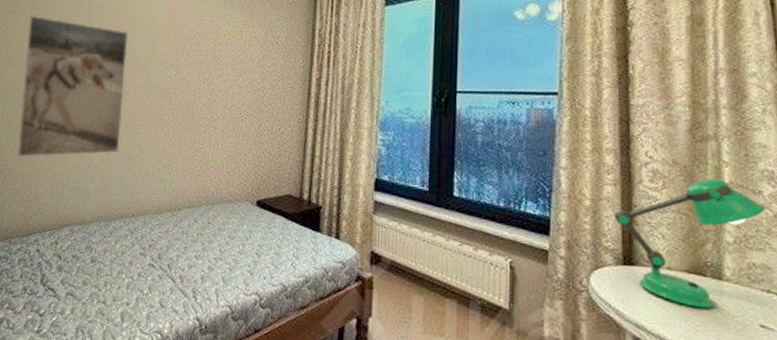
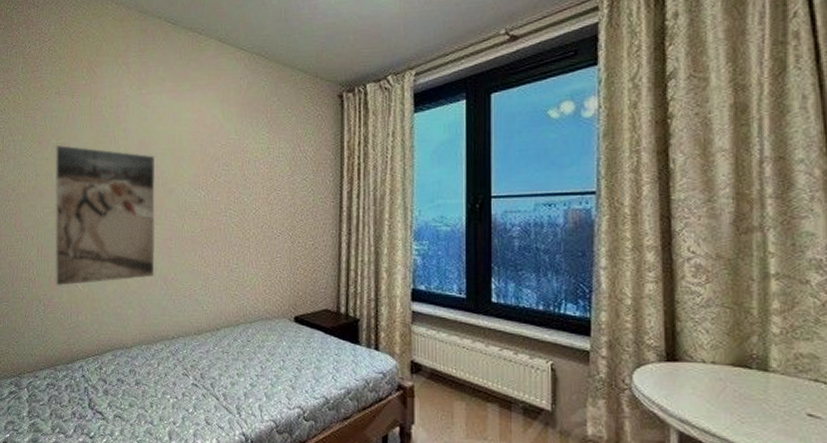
desk lamp: present [614,178,766,309] -> none [656,270,813,401]

